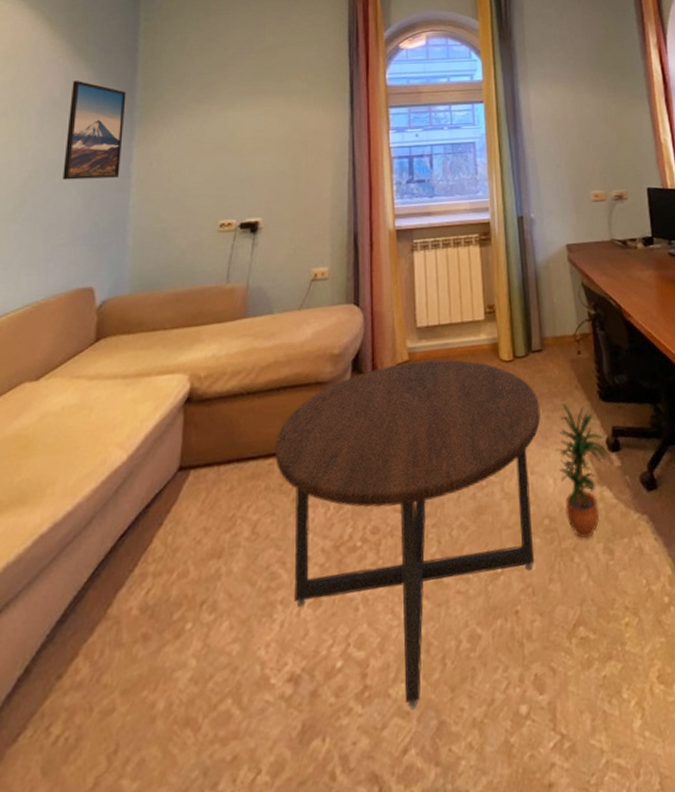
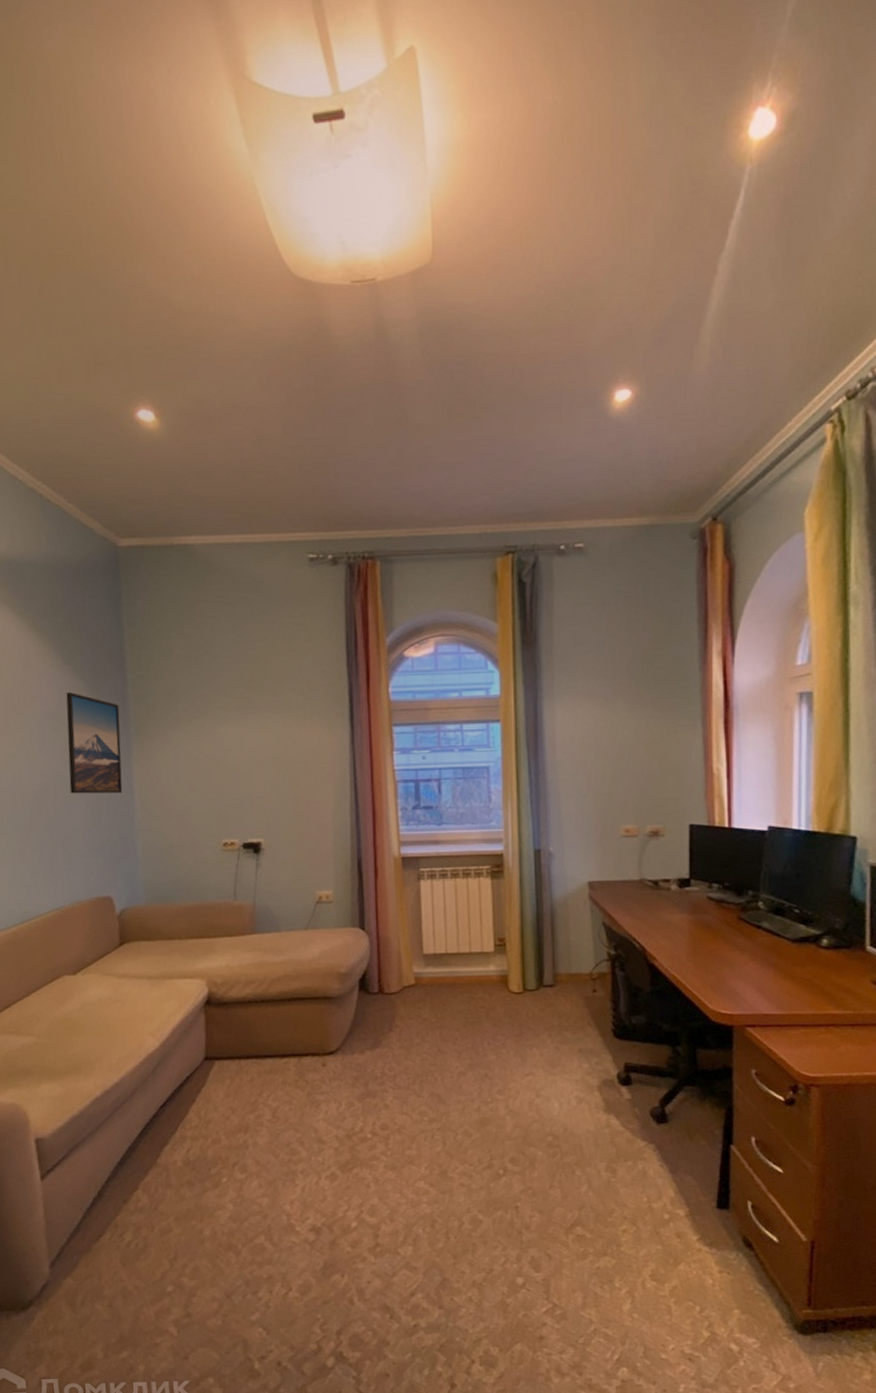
coffee table: present [275,359,541,710] -> none [289,986,549,1266]
potted plant: present [555,404,608,539] -> none [563,1037,618,1157]

